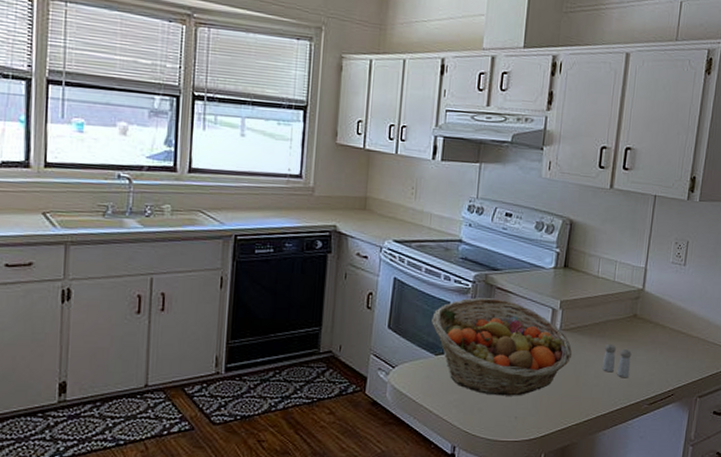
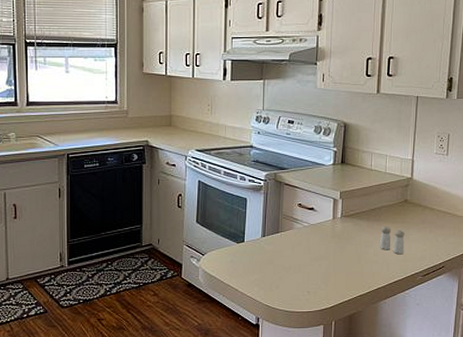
fruit basket: present [432,297,573,396] -> none [232,193,353,274]

